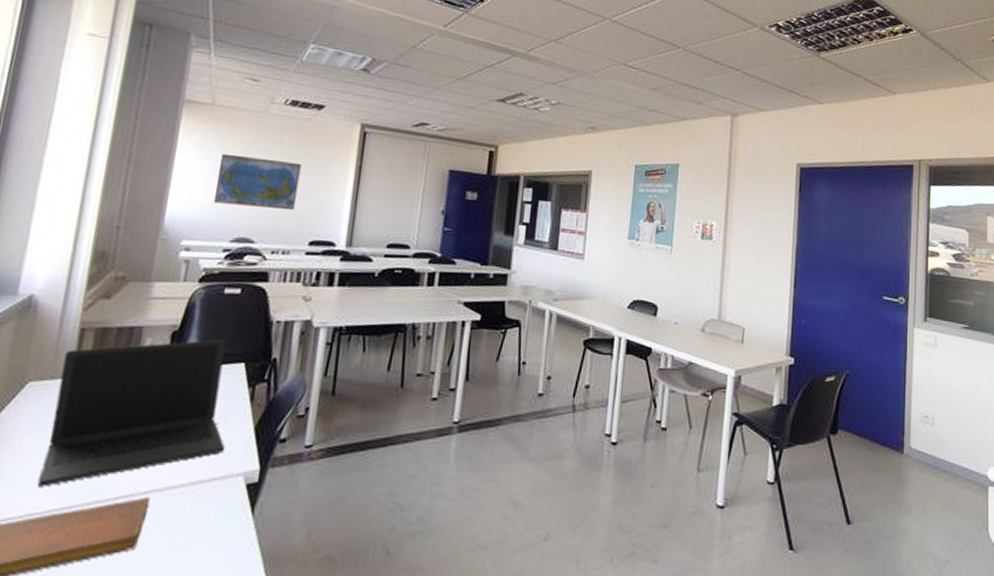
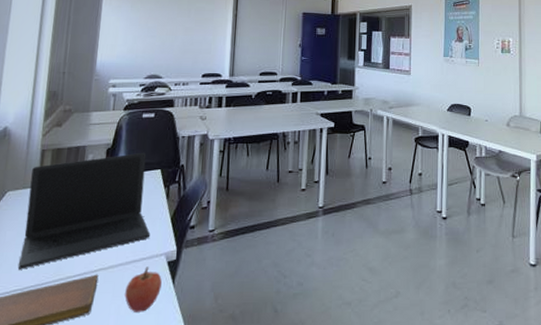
apple: none [184,490,237,549] -> present [125,267,162,312]
world map: present [214,153,302,211] -> none [131,12,193,52]

